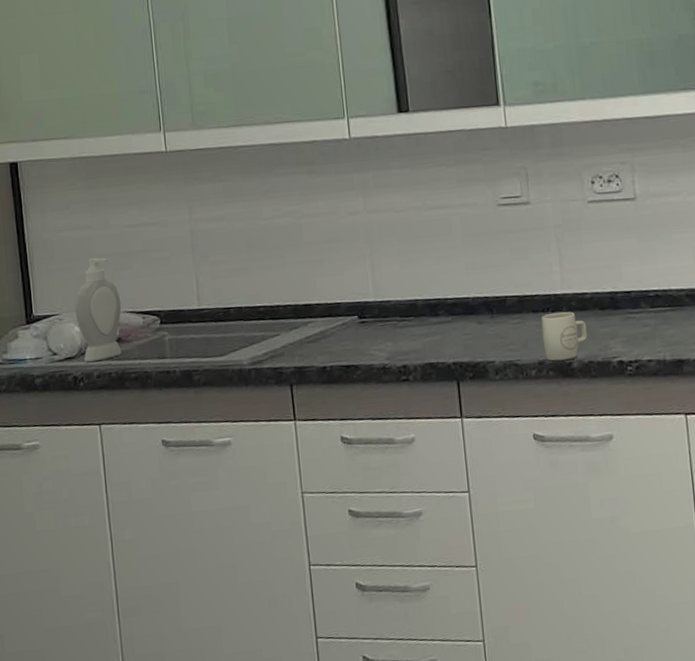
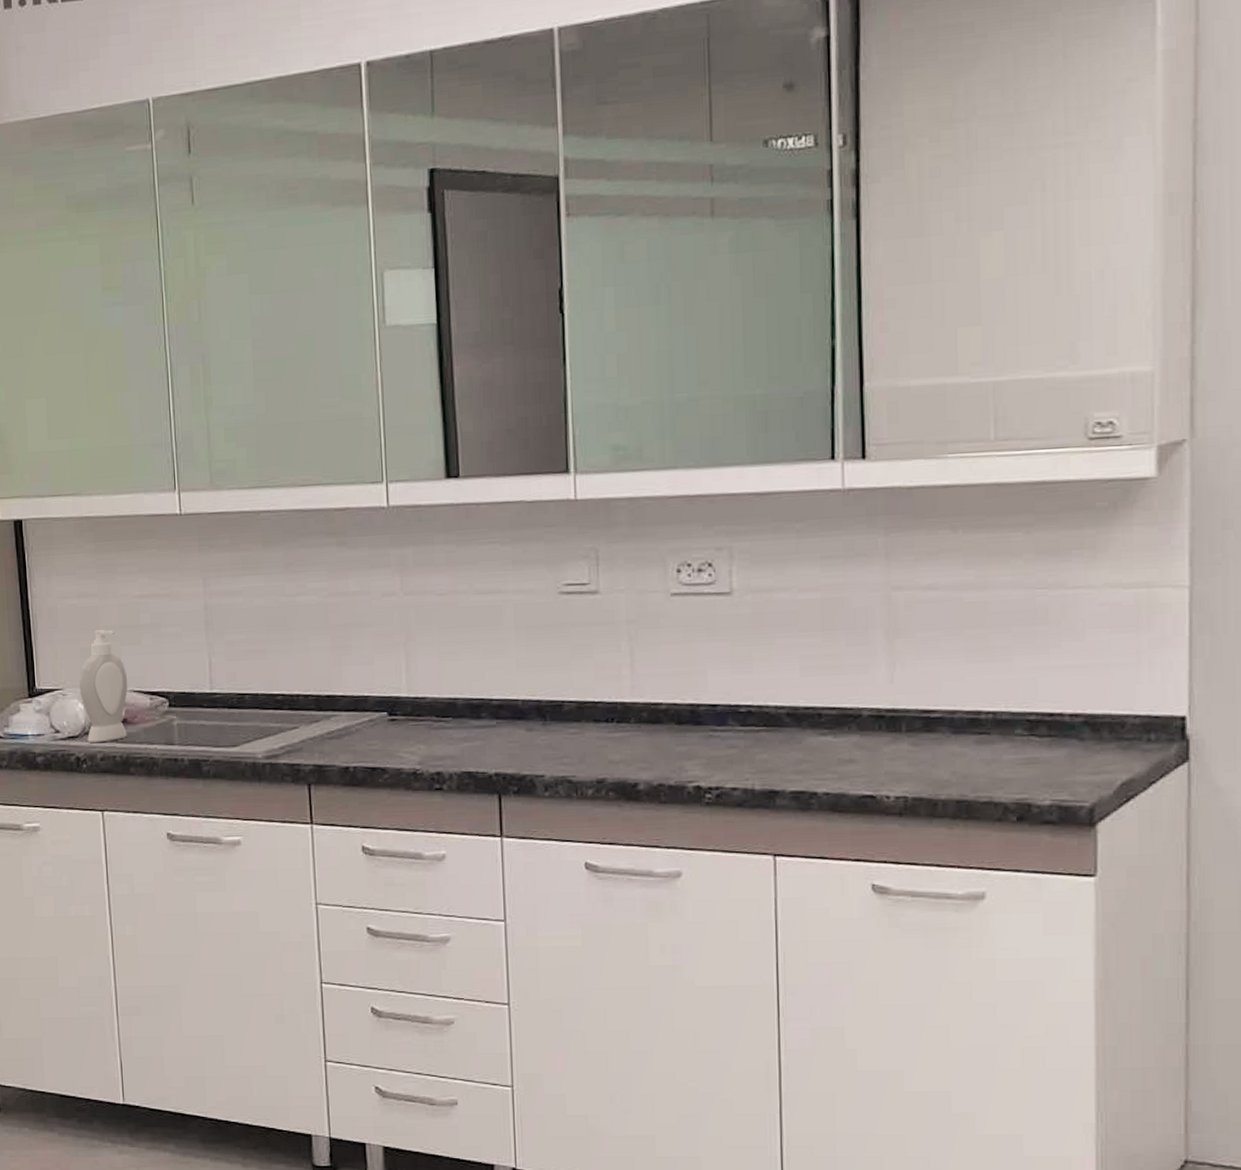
mug: present [541,311,588,362] -> none [603,723,659,782]

